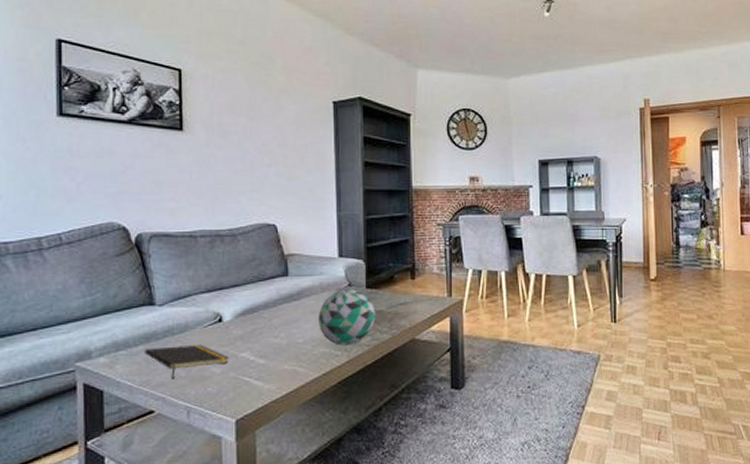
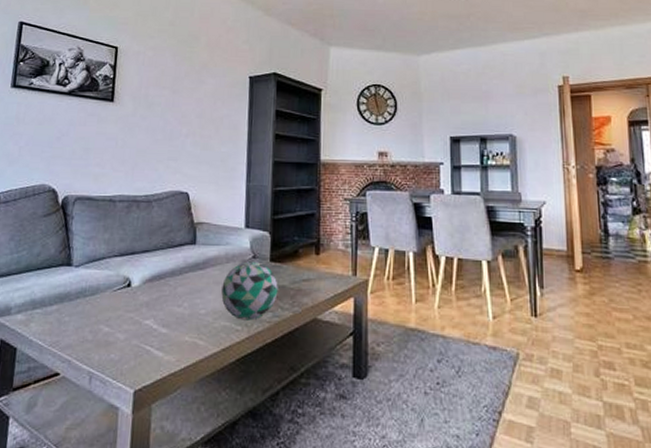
notepad: present [143,345,230,380] -> none [57,308,135,342]

